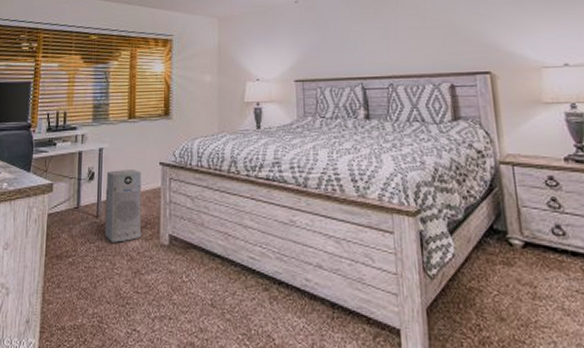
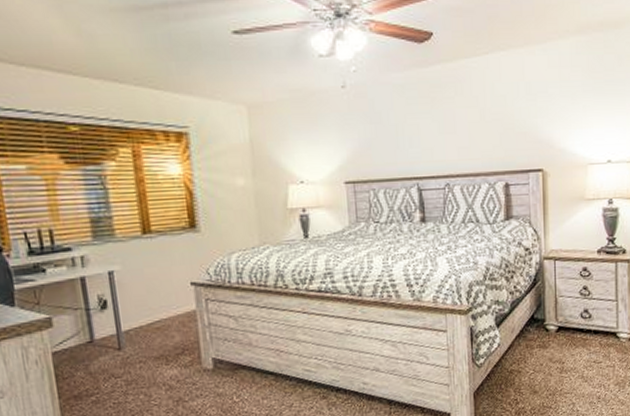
air purifier: present [104,170,142,243] -> none [124,293,178,374]

